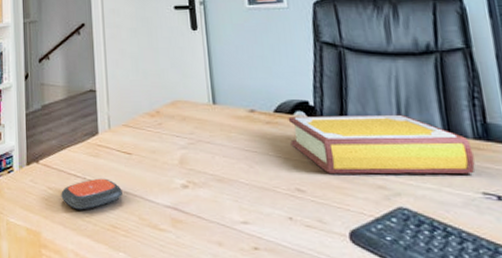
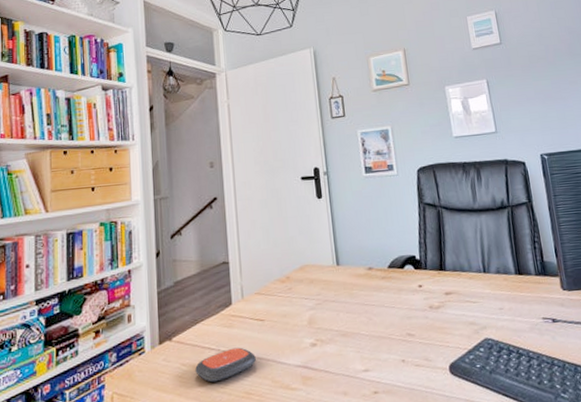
book: present [288,114,475,175] -> none [399,260,537,317]

